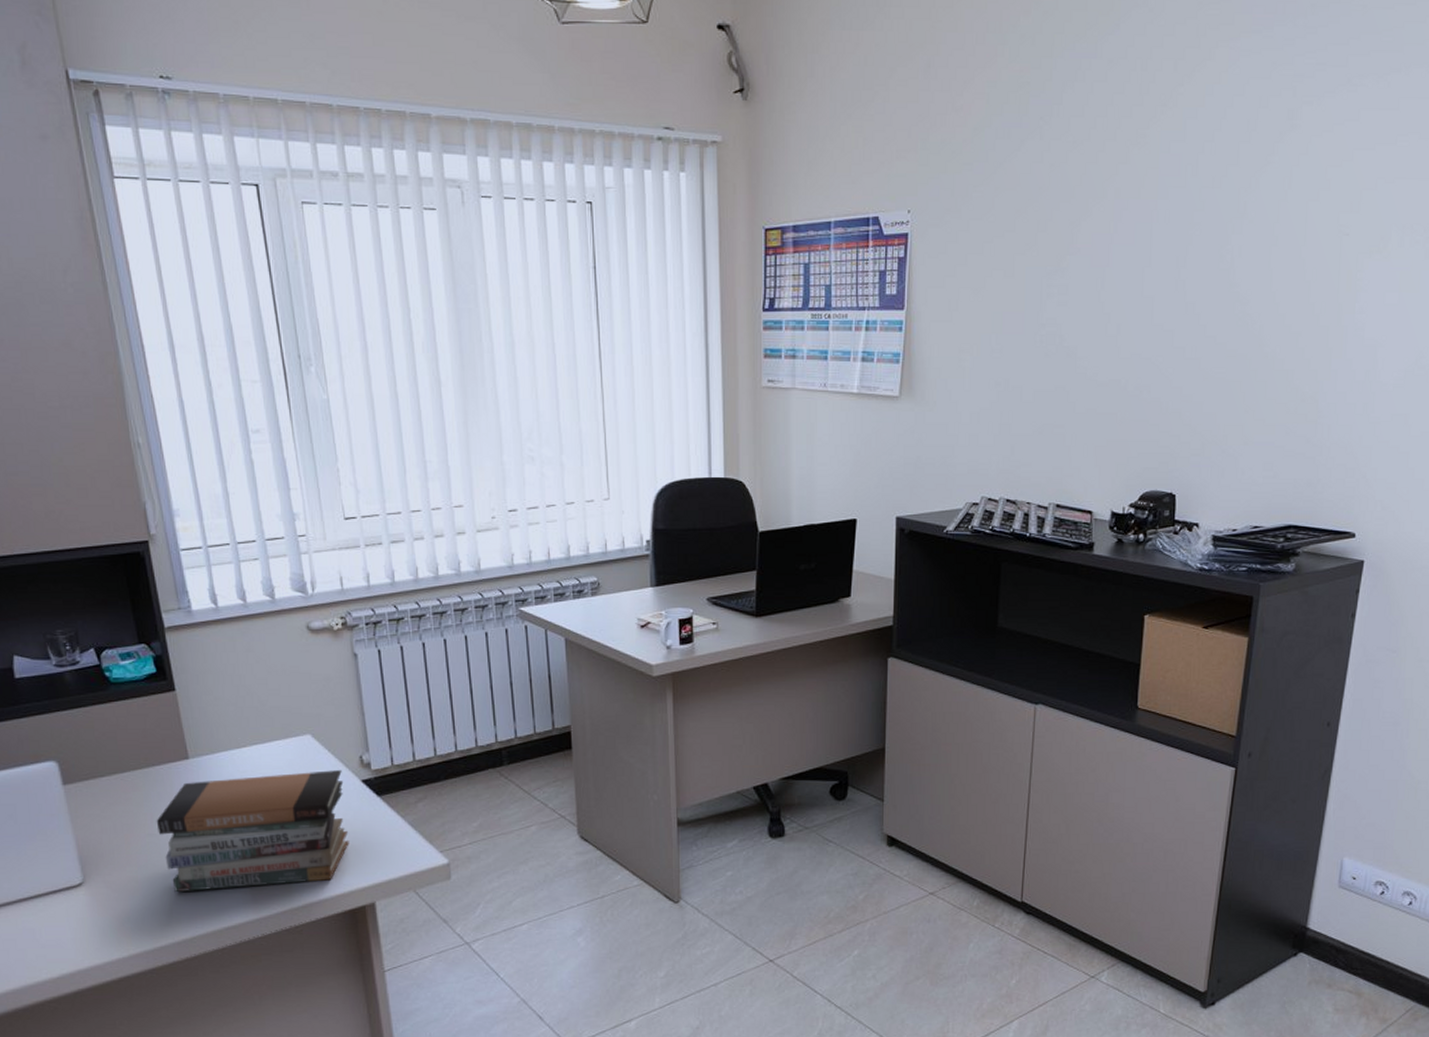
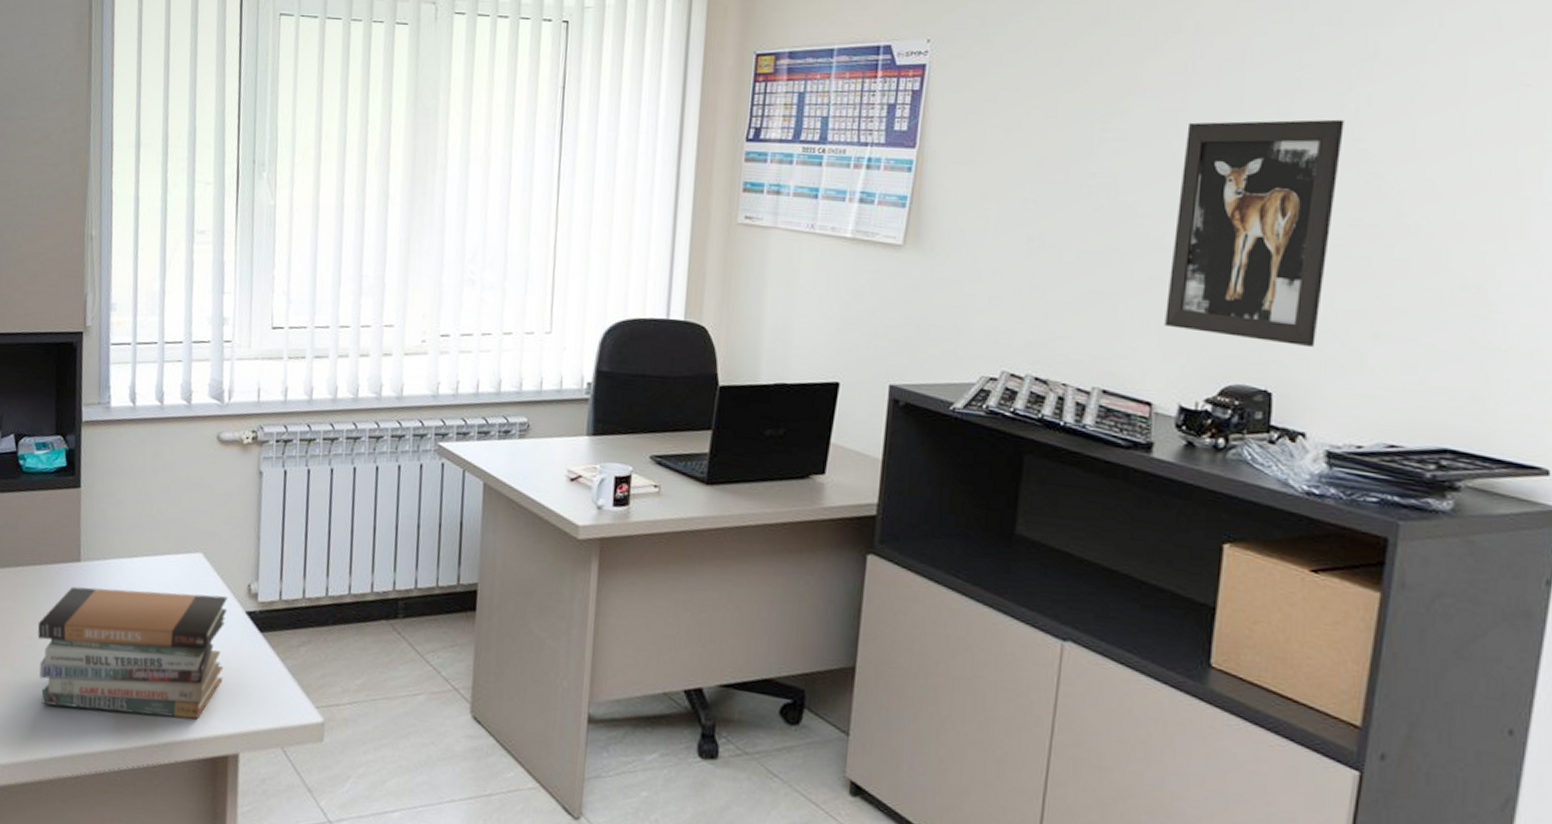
wall art: none [1099,268,1223,455] -> present [1165,119,1344,347]

